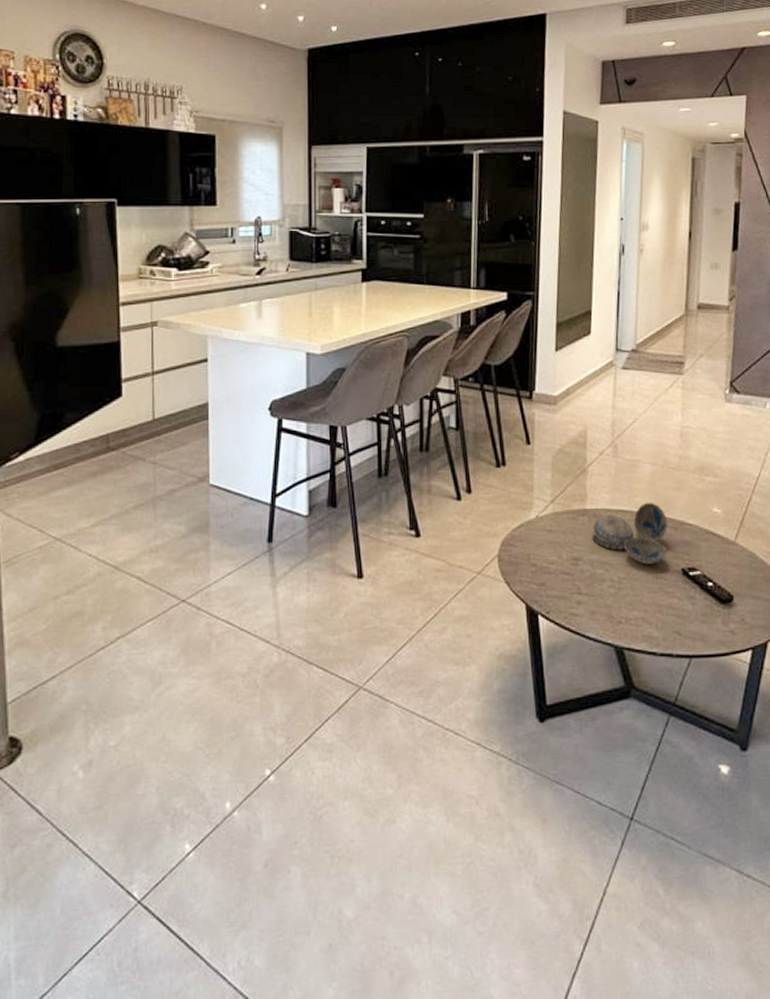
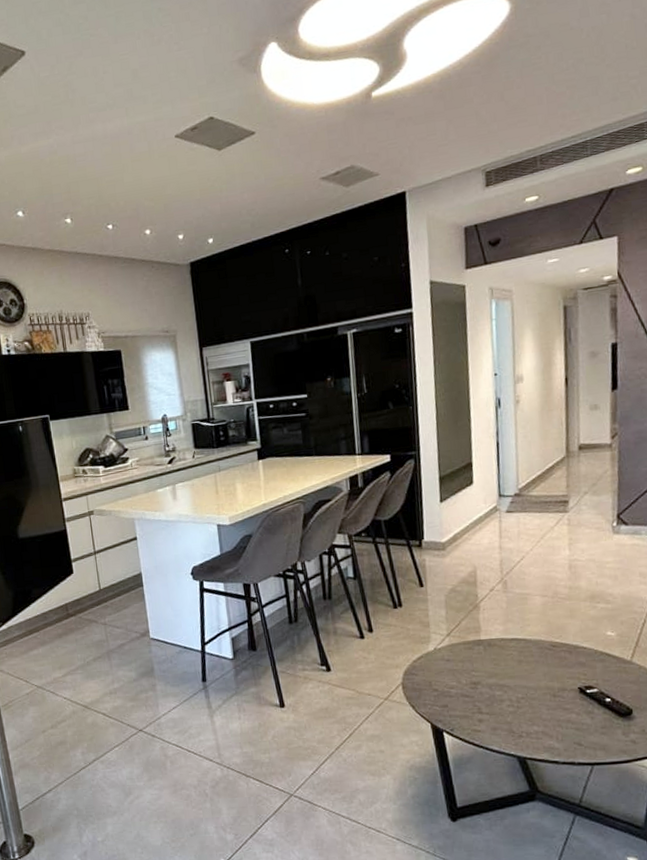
decorative bowl: present [592,502,668,565] -> none [488,629,564,685]

